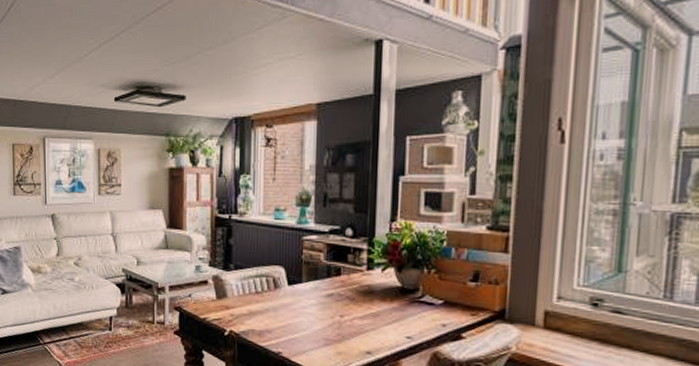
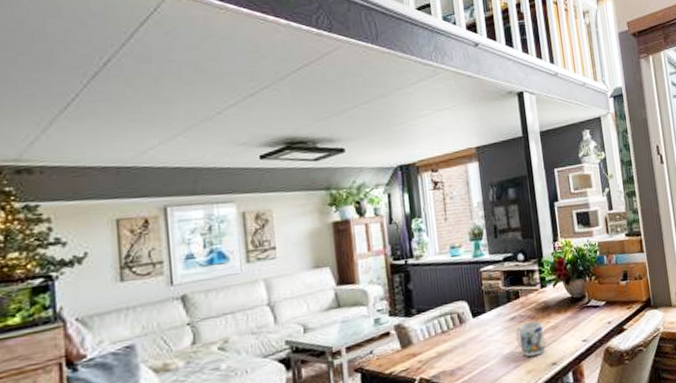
mug: none [330,302,363,340] -> present [515,321,546,357]

